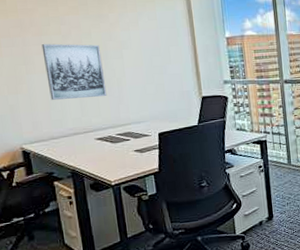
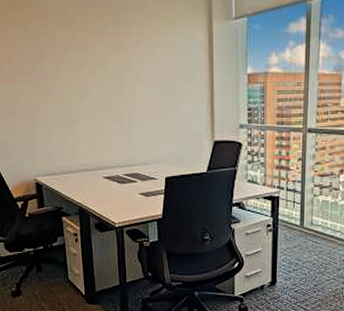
wall art: present [41,43,107,100] -> none [59,72,118,133]

